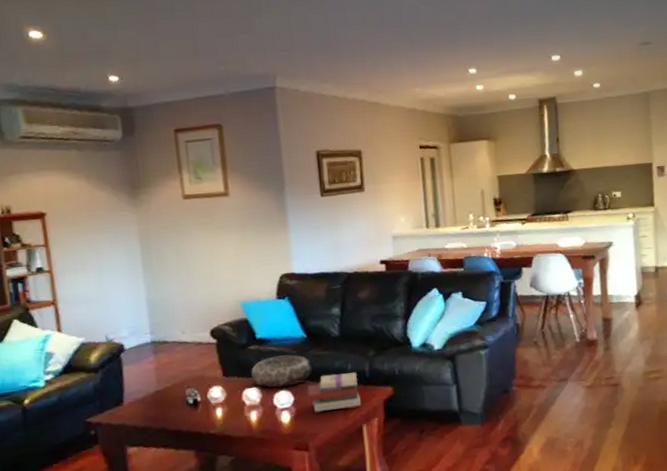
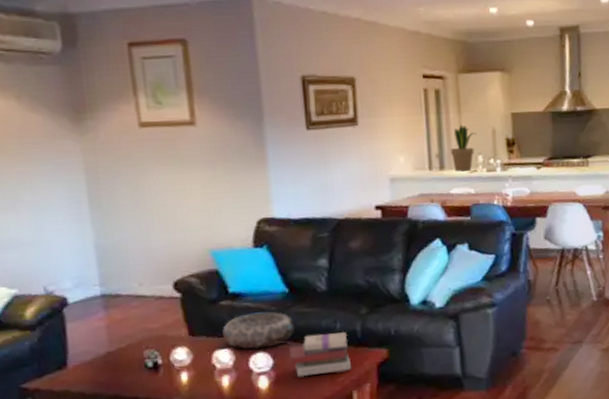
potted plant: none [444,187,467,229] -> present [450,125,477,172]

